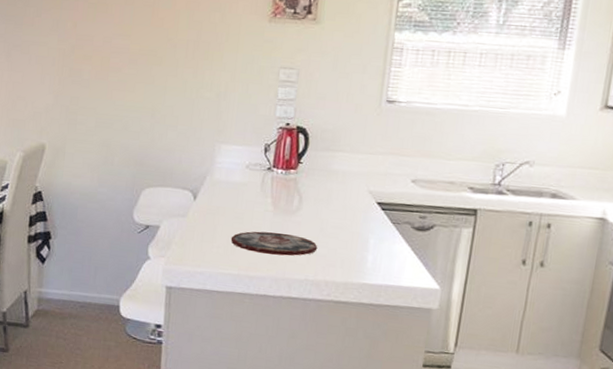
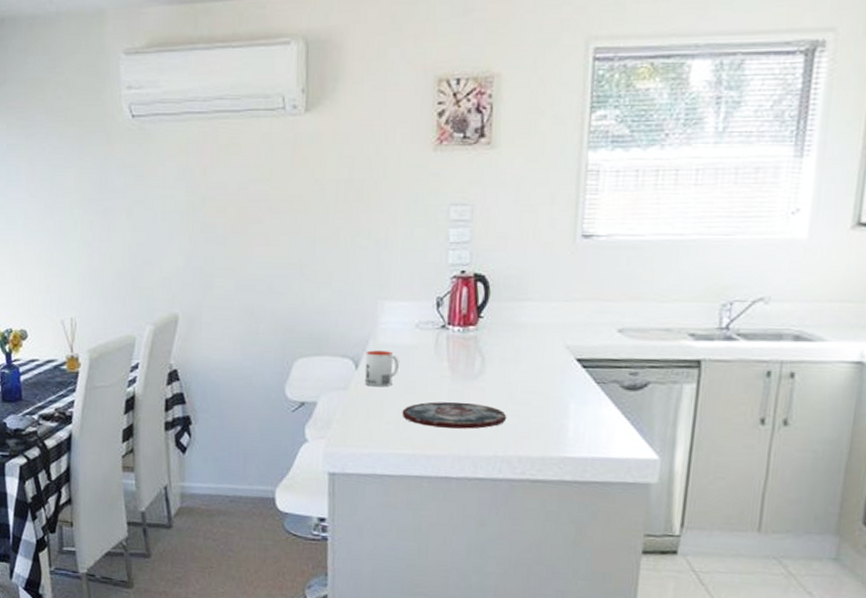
mug: none [201,185,231,217] -> present [364,350,399,387]

